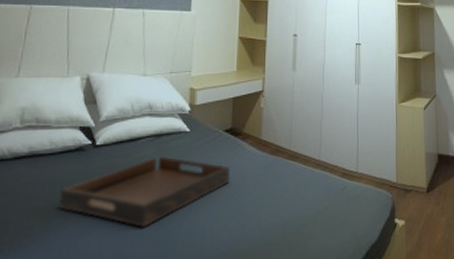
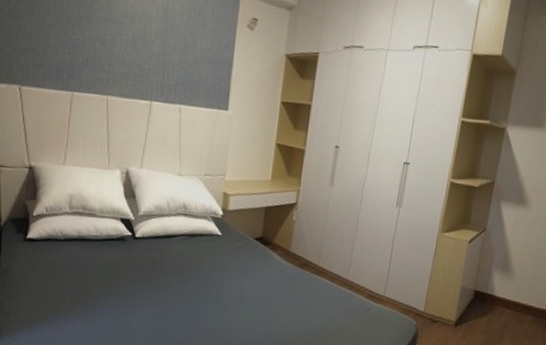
serving tray: present [59,156,230,227] -> none [105,255,258,315]

